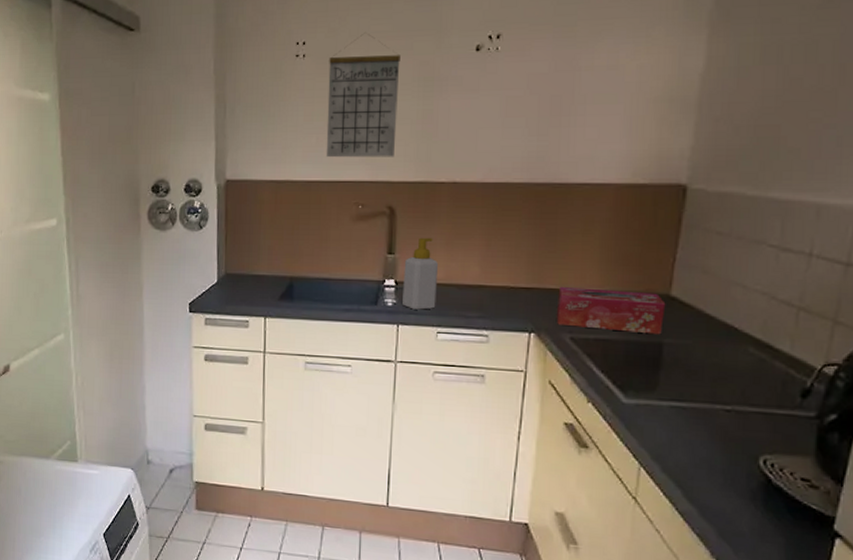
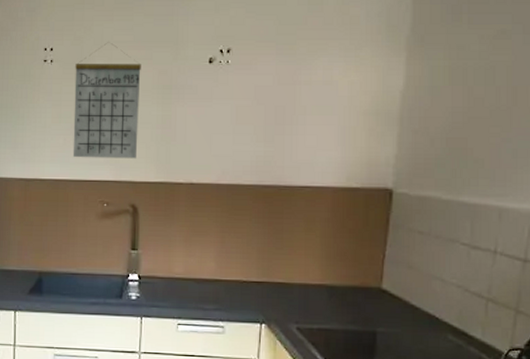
soap bottle: present [402,237,439,310] -> none [145,234,179,303]
tissue box: present [556,287,666,335] -> none [284,281,378,324]

